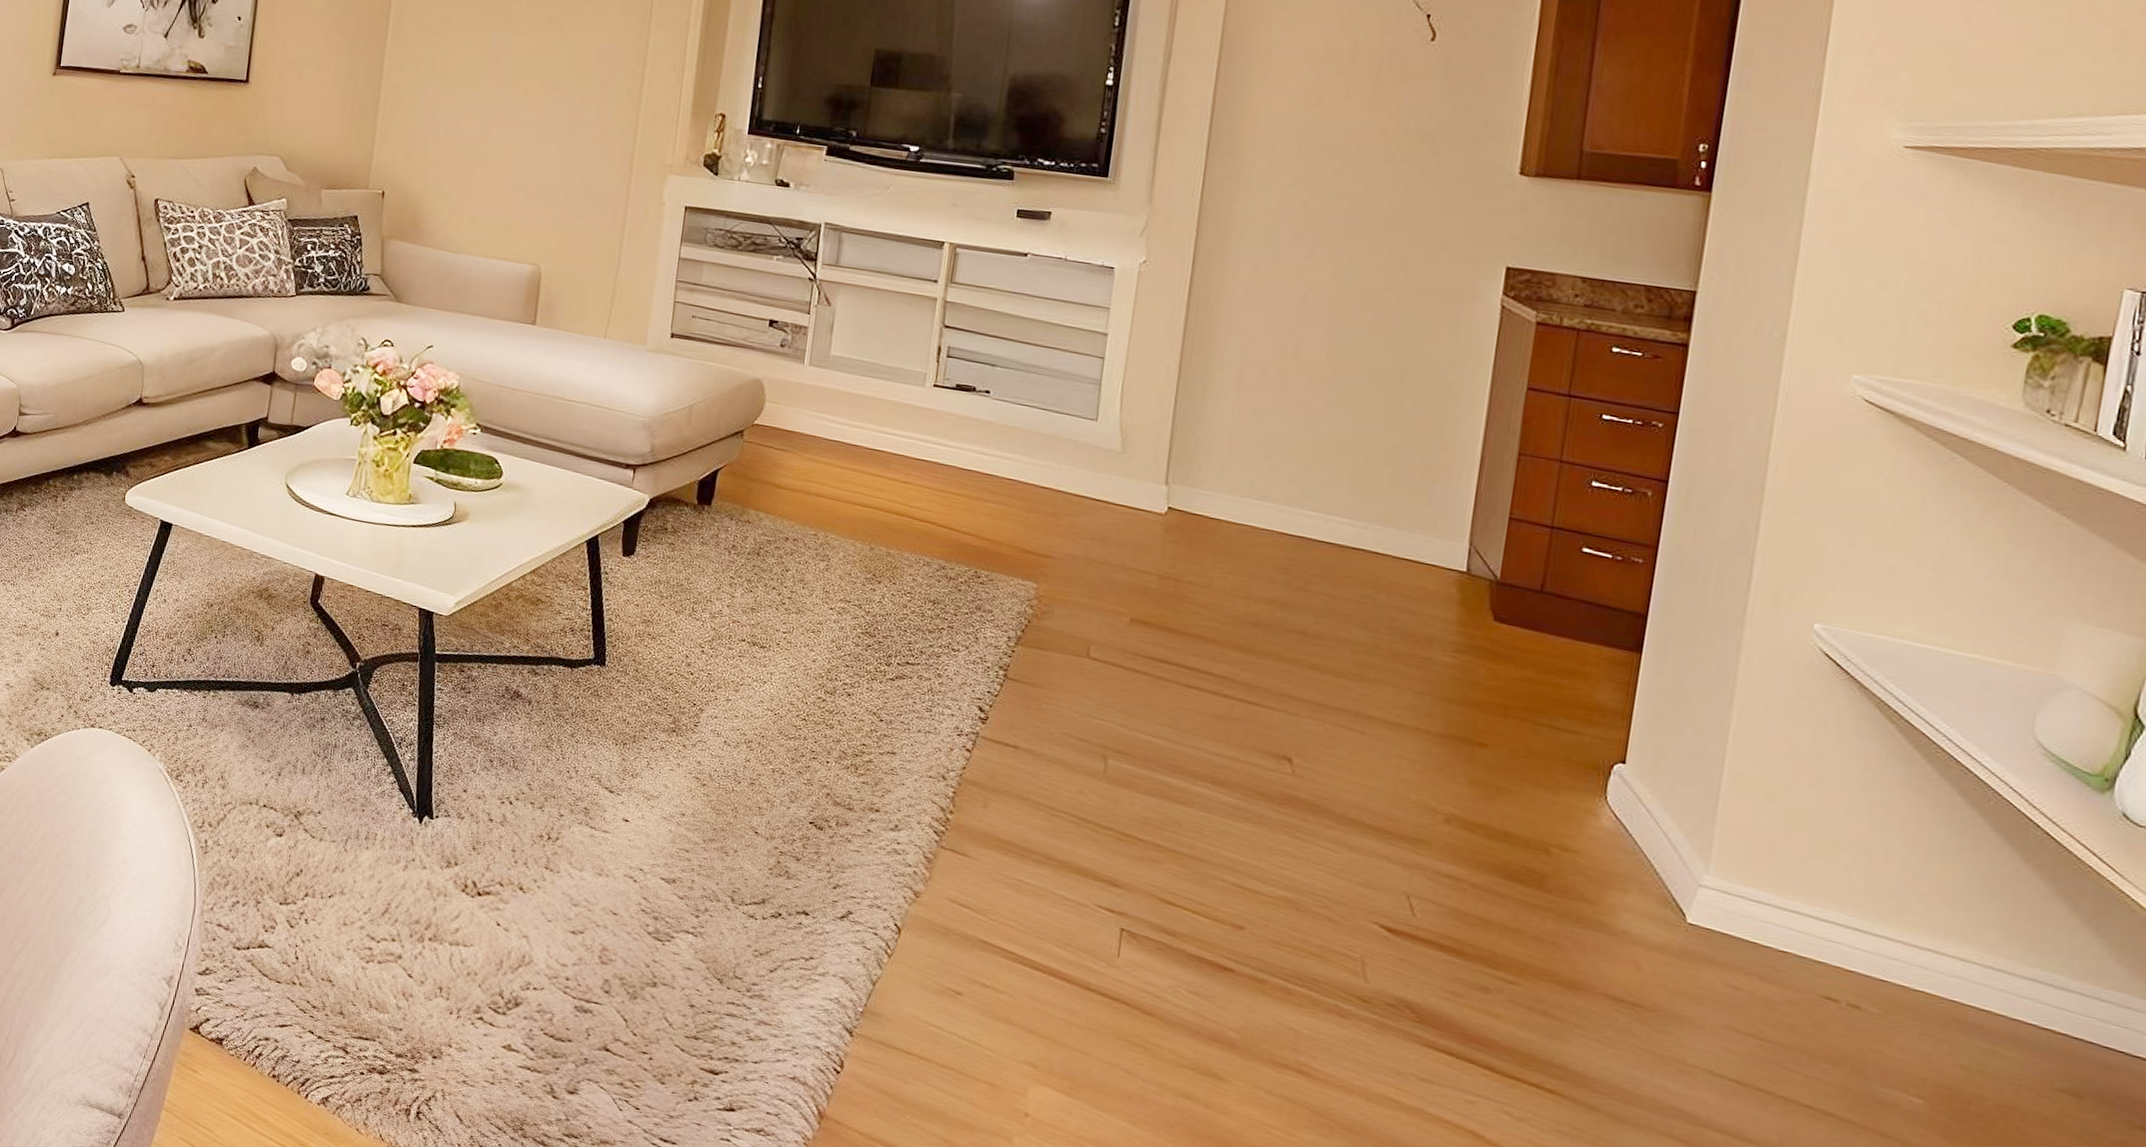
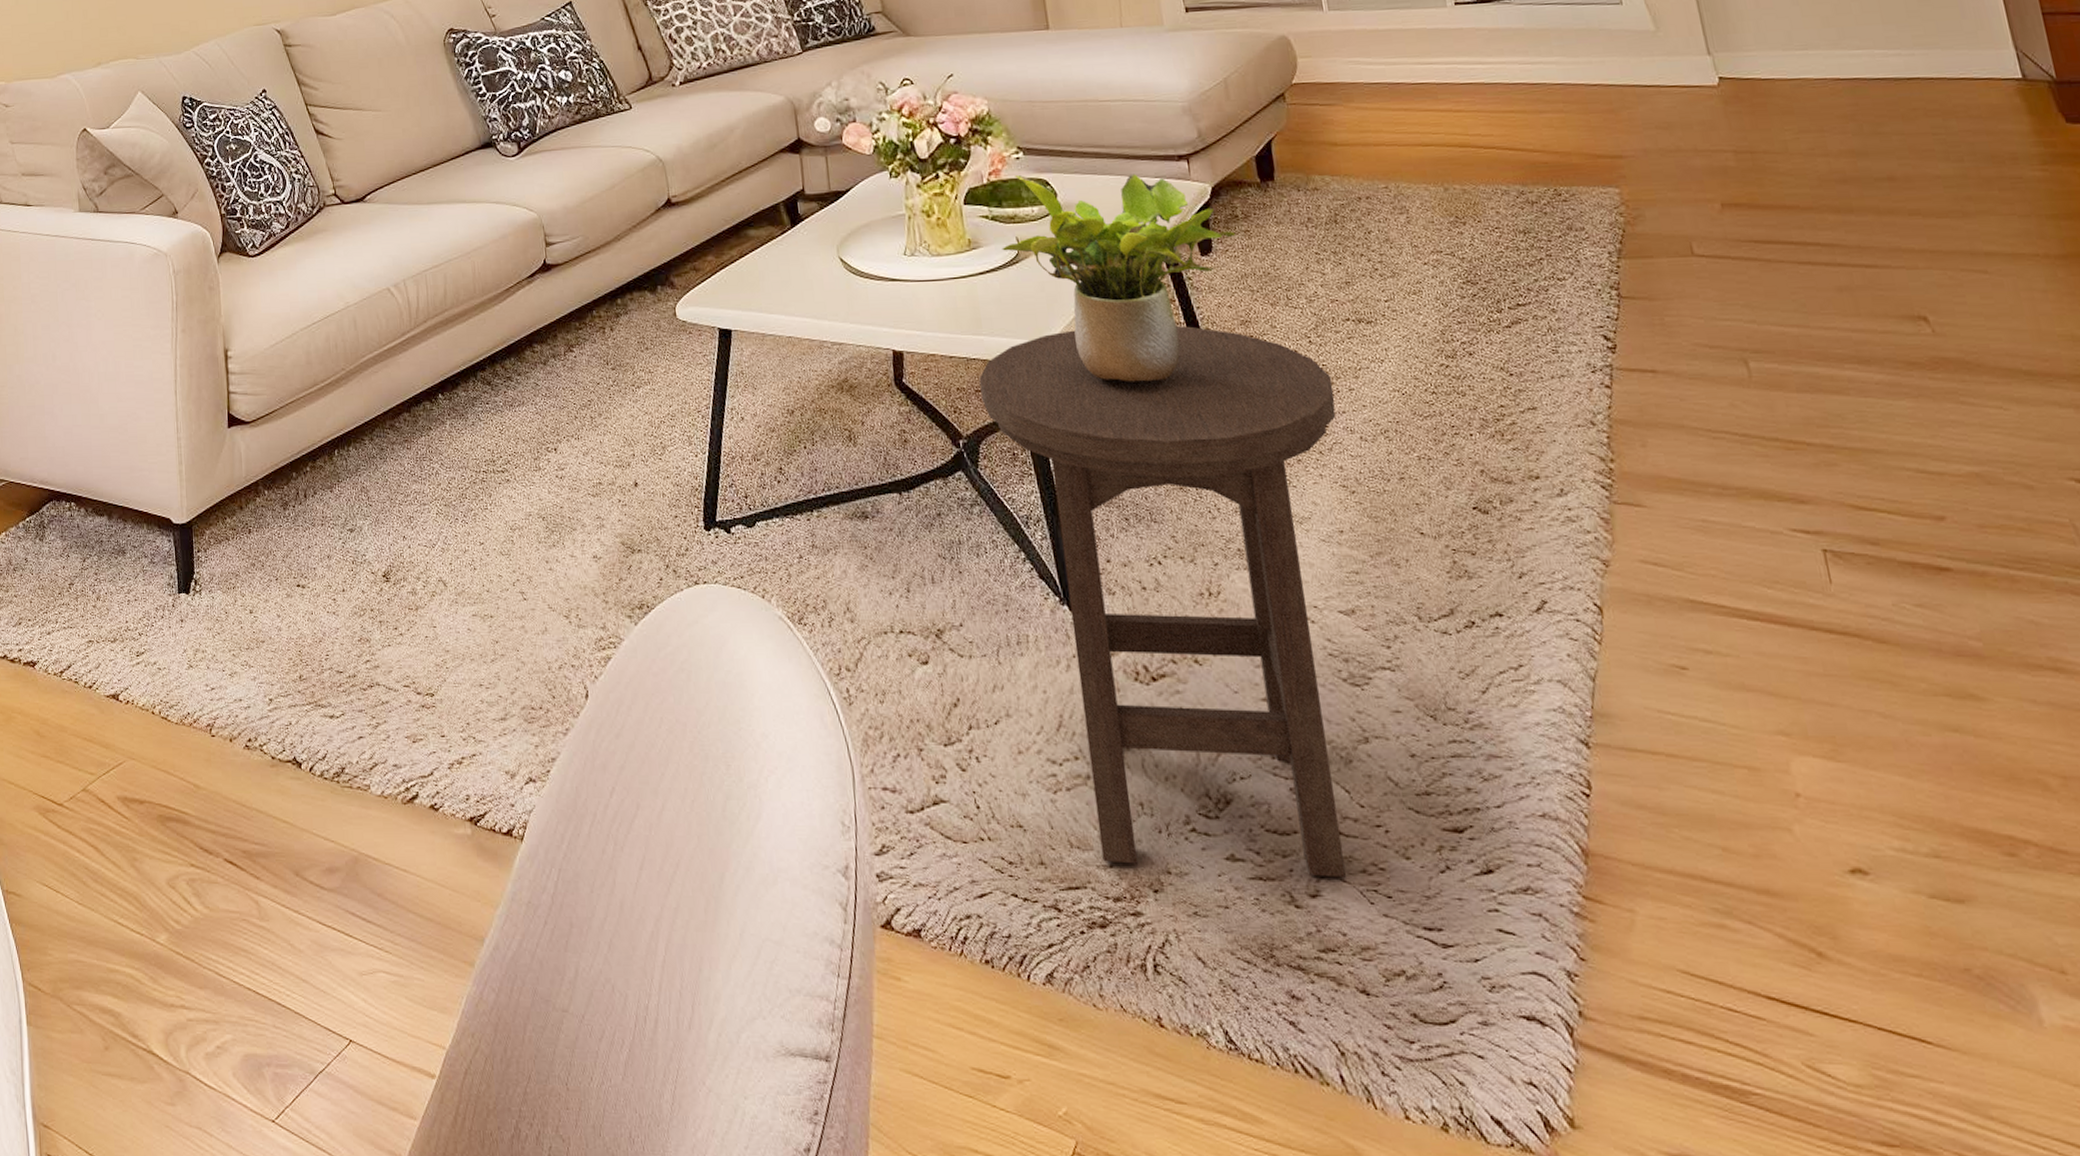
stool: none [386,591,714,1085] -> present [979,326,1346,878]
potted plant: none [438,448,661,655] -> present [1002,174,1236,382]

